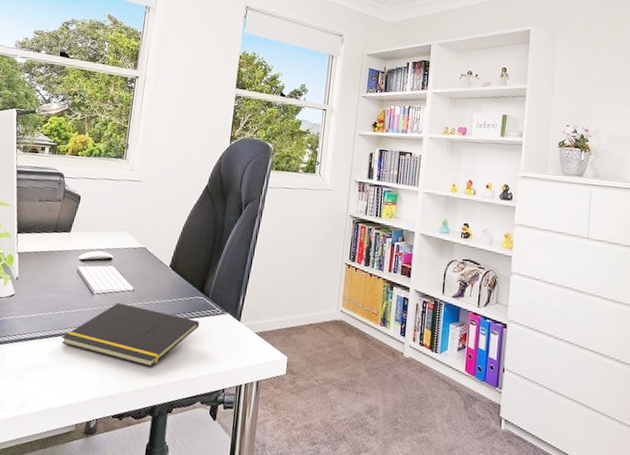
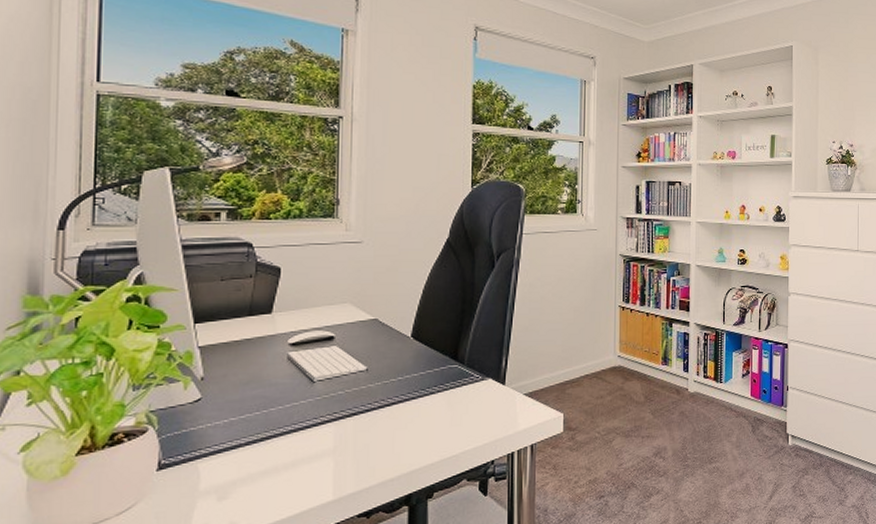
notepad: present [61,303,200,367] -> none [277,387,457,453]

